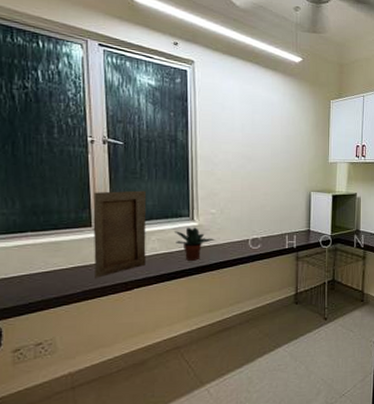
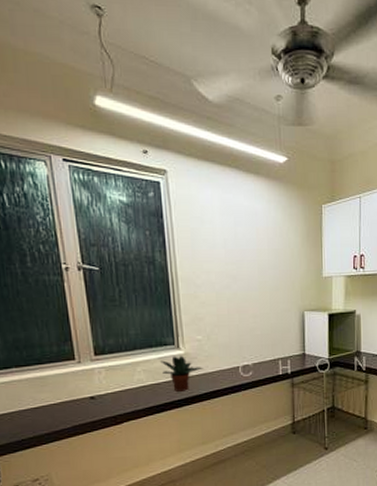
picture frame: present [93,190,147,278] -> none [73,318,133,413]

